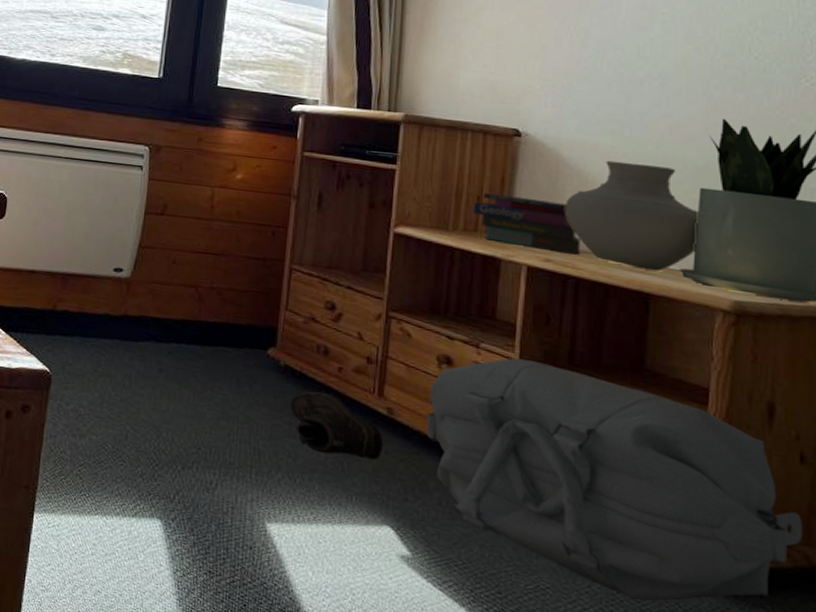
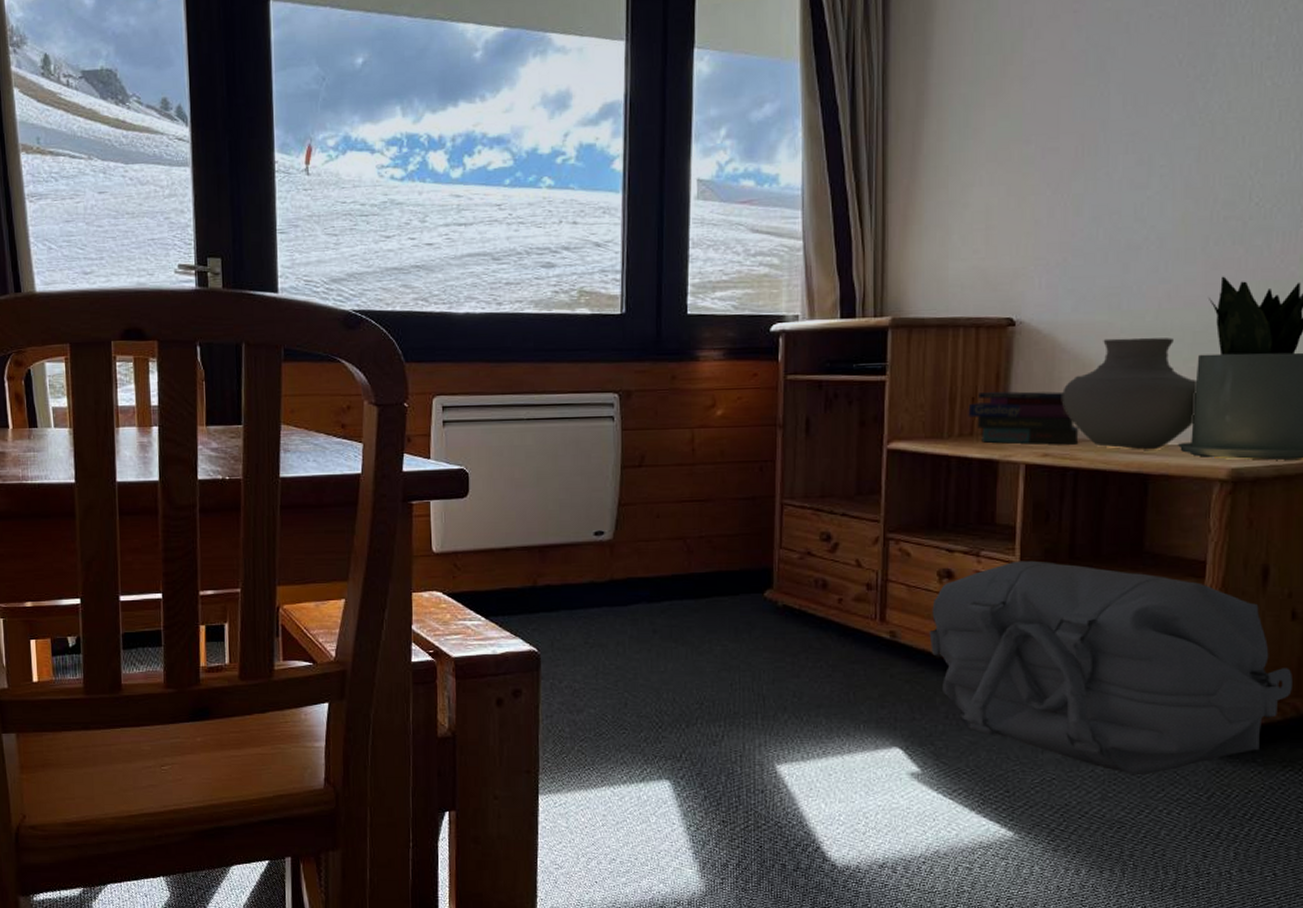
hiking boot: present [290,391,384,460] -> none [791,626,888,688]

